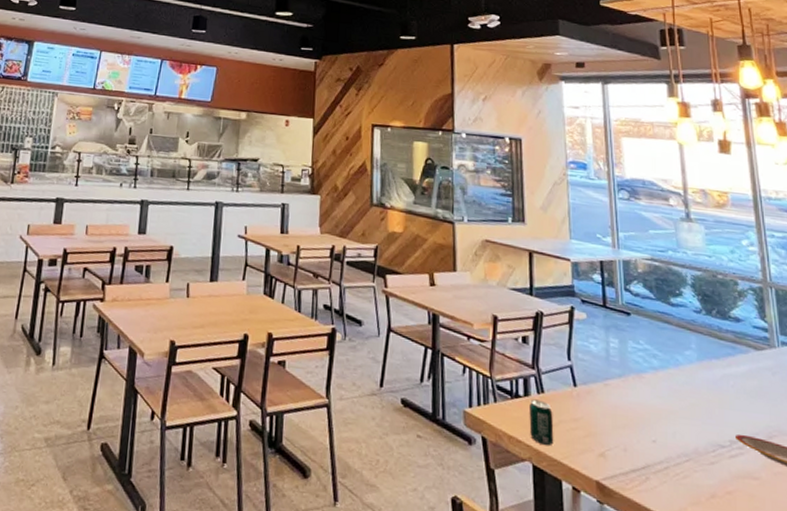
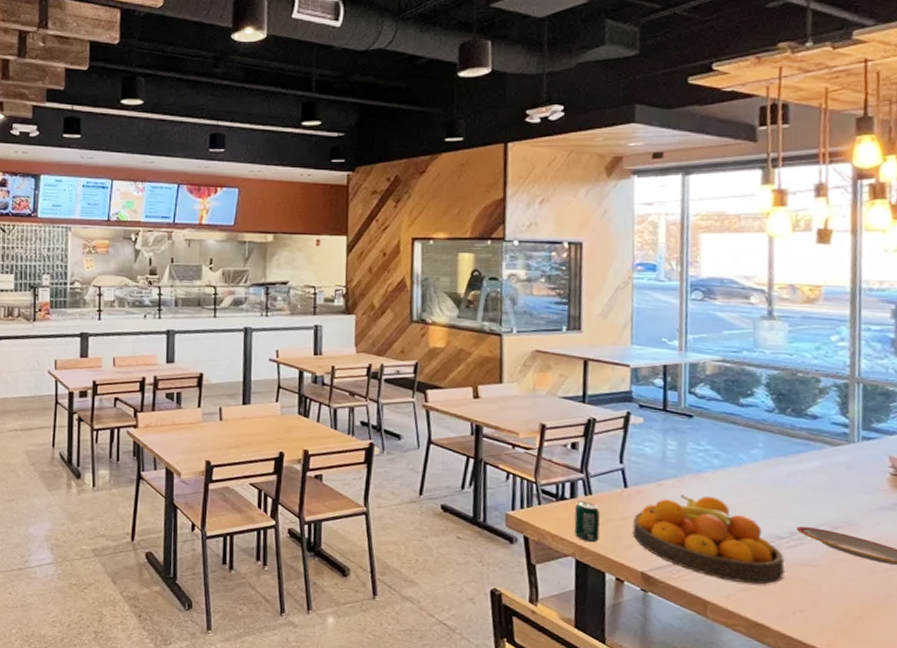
fruit bowl: none [585,396,729,498] -> present [632,495,785,585]

